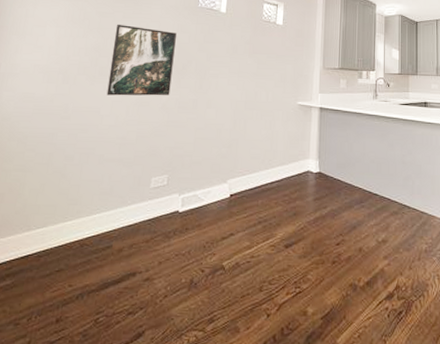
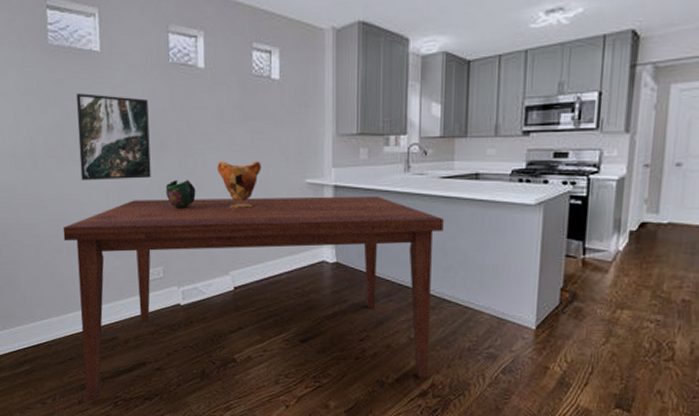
dining table: none [65,114,403,319] -> present [63,196,444,402]
decorative bowl: none [180,98,207,123] -> present [165,179,196,209]
vase: none [227,84,263,124] -> present [217,161,262,209]

